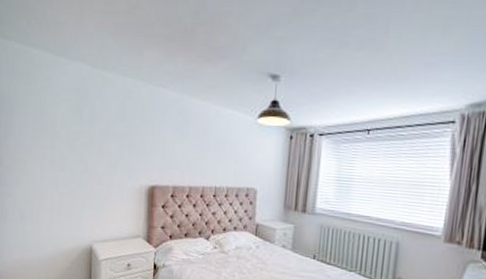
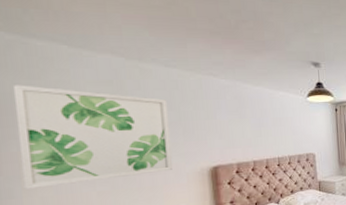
wall art: none [14,89,120,184] -> present [12,85,172,189]

